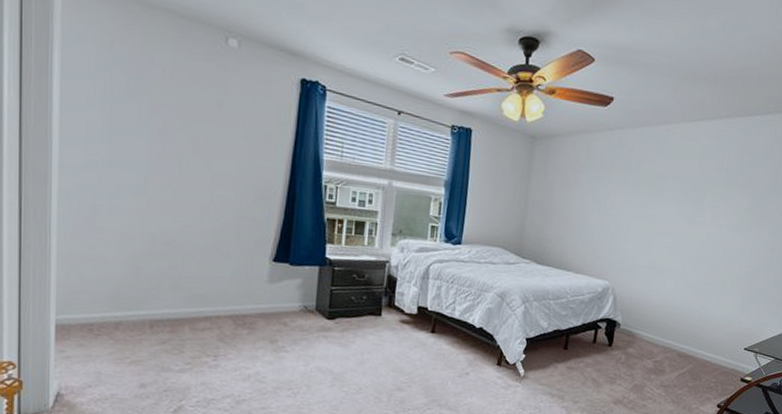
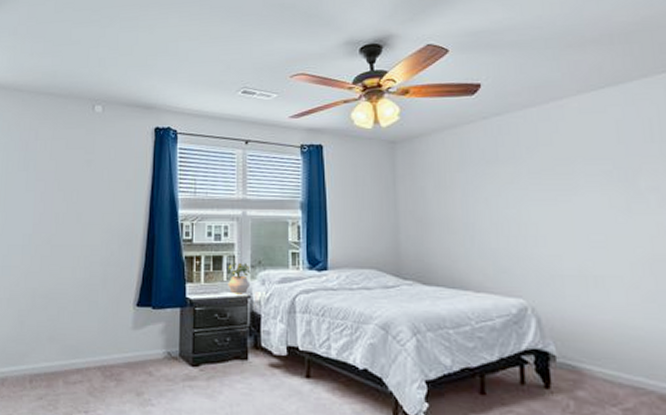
potted plant: none [368,228,391,259] -> present [226,262,251,294]

